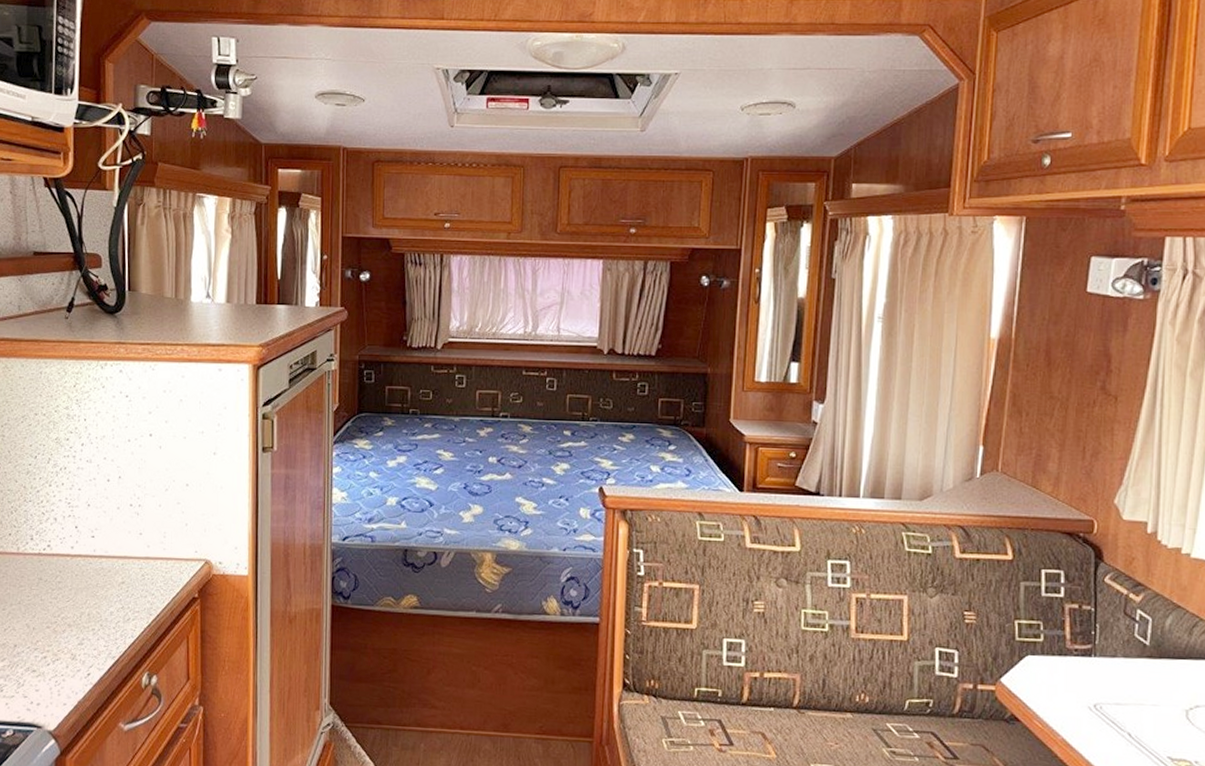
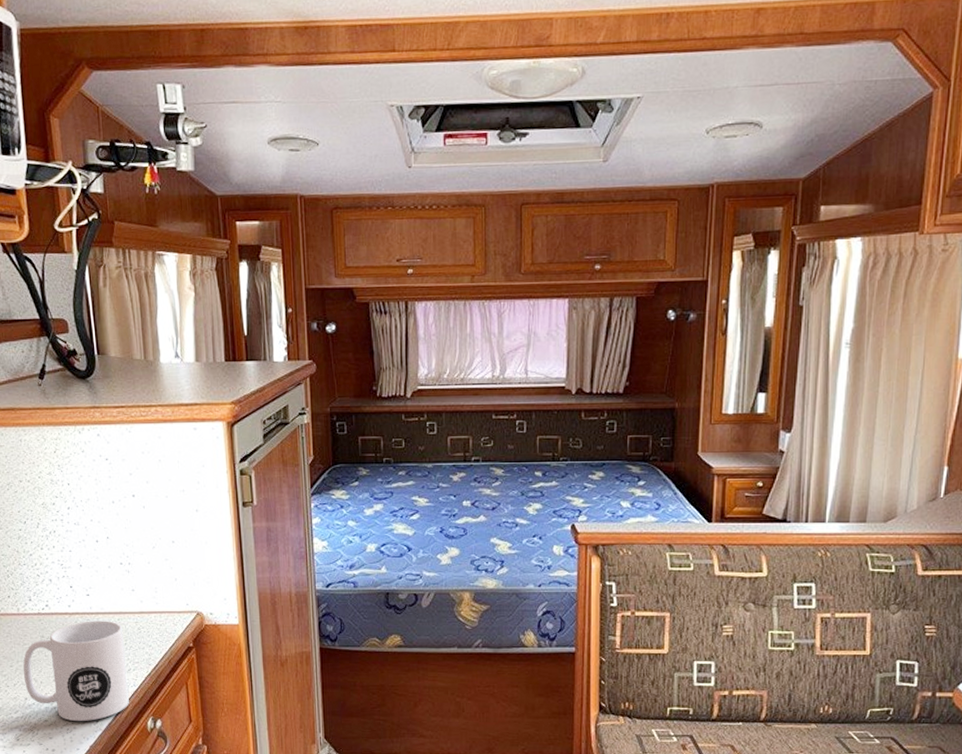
mug: none [15,564,126,674] -> present [23,621,129,722]

